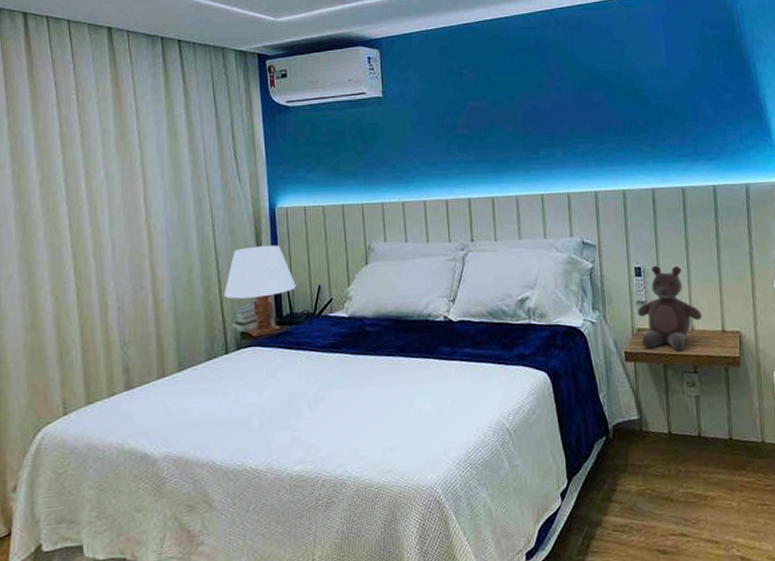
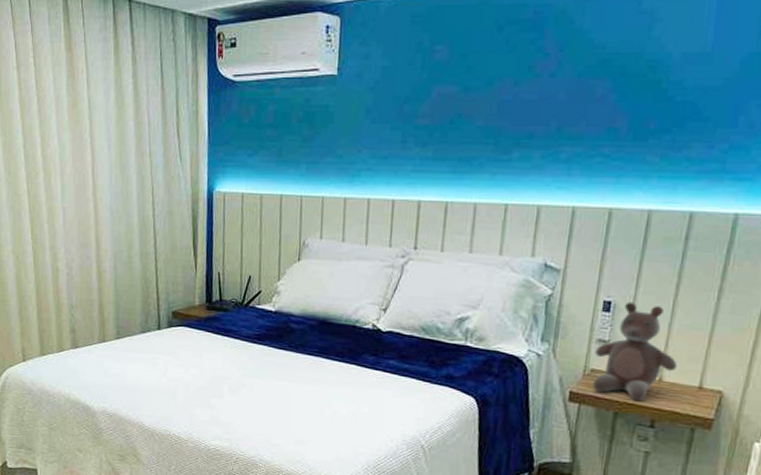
table lamp: present [224,245,296,337] -> none [160,229,227,318]
books: present [232,302,277,333] -> none [165,284,206,312]

